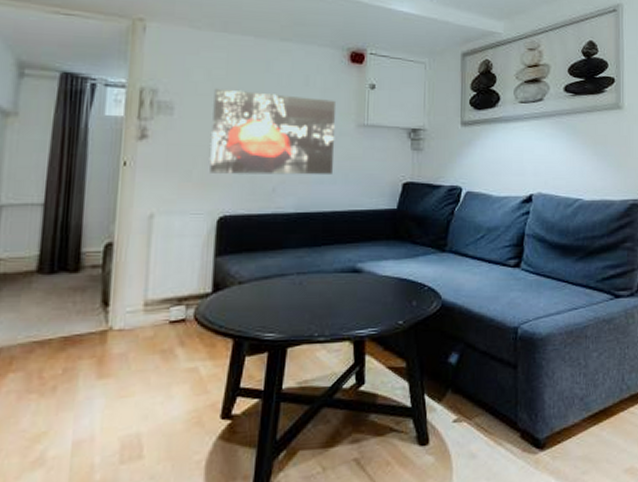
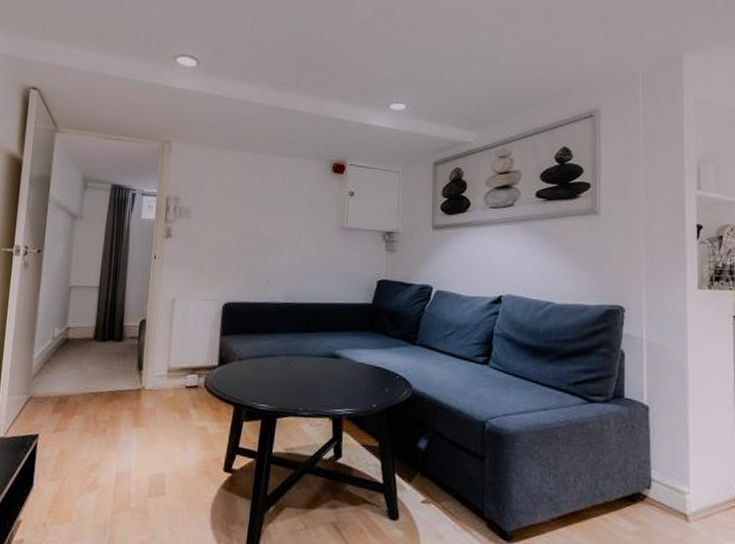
wall art: present [210,88,335,176] -> none [217,196,319,272]

